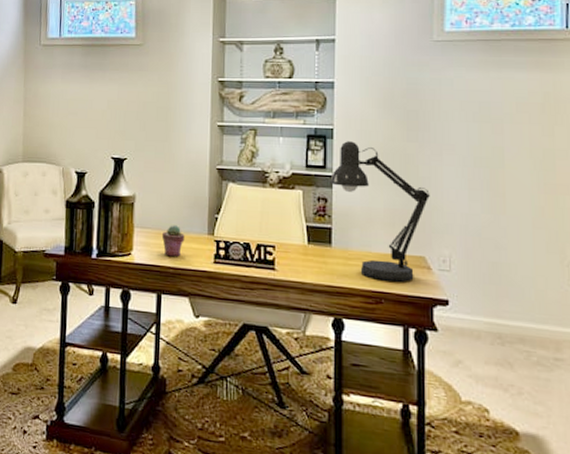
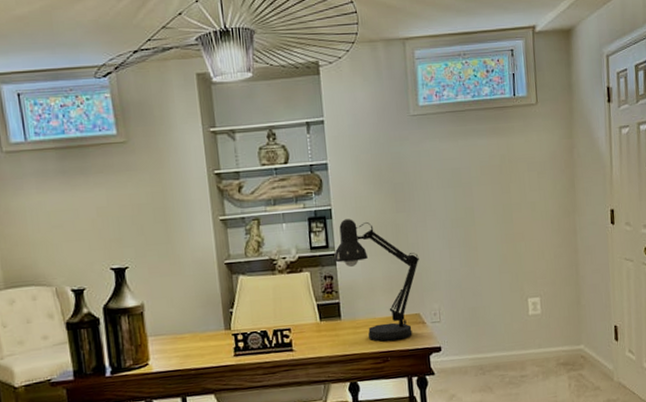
potted succulent: present [162,225,185,257] -> none [178,326,202,359]

